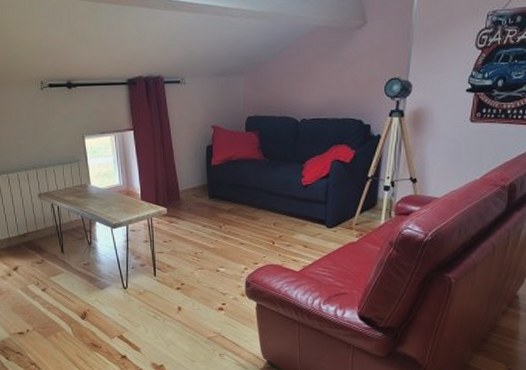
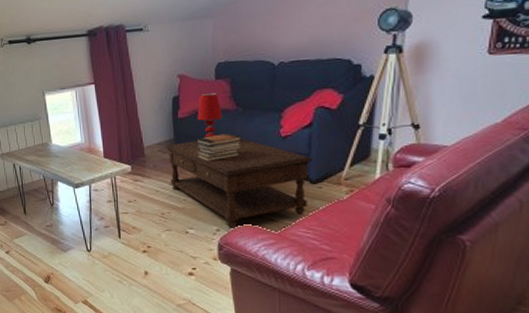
coffee table: none [199,186,329,268] -> present [165,138,313,230]
book stack: none [226,181,268,206] -> present [195,133,242,162]
table lamp: none [229,143,252,184] -> present [197,92,223,137]

